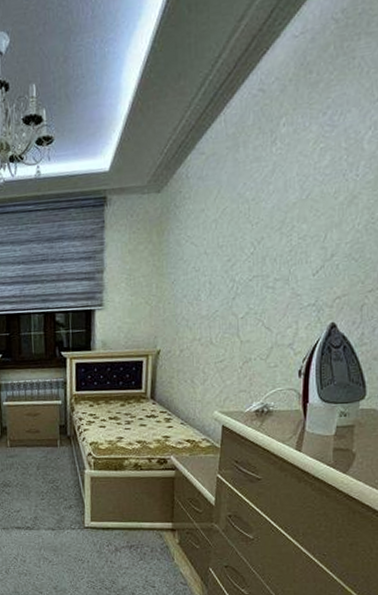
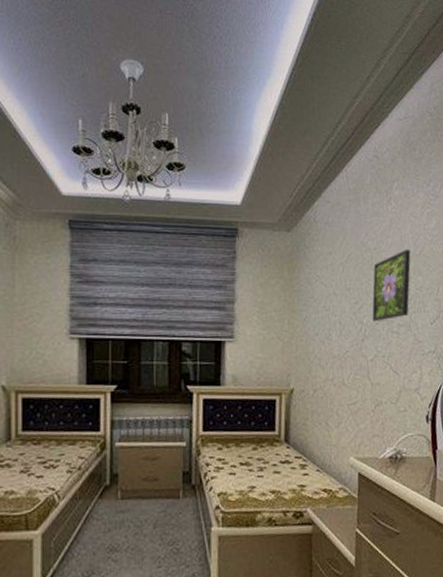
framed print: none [246,194,296,278] -> present [372,249,411,321]

